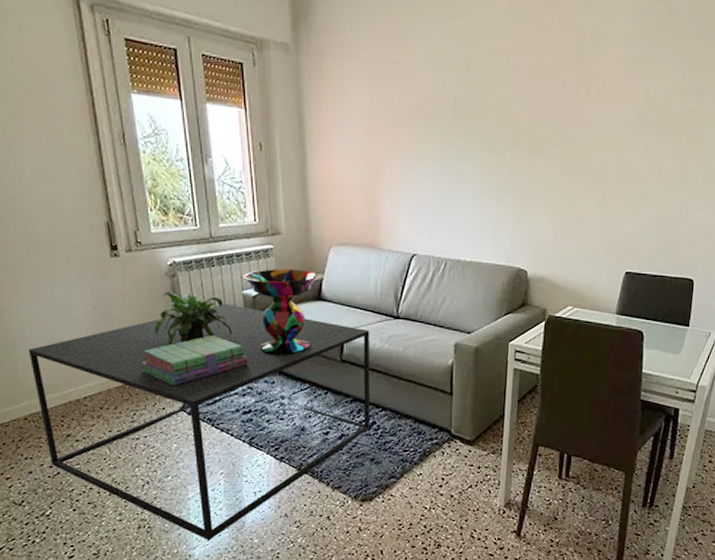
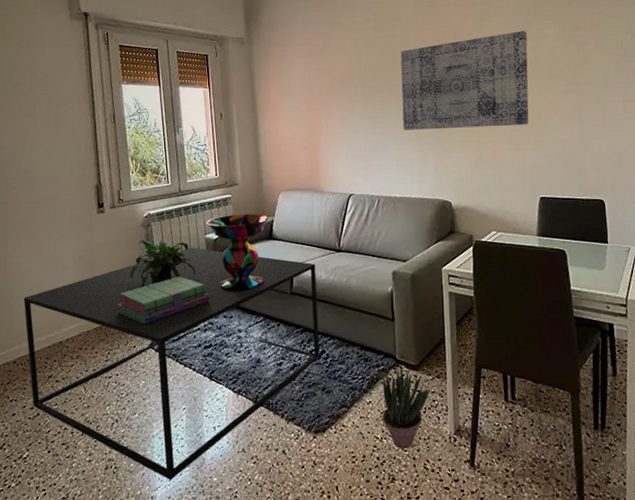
potted plant: none [432,439,484,518] -> present [382,364,430,448]
wall art: none [481,67,641,187] -> present [400,31,529,130]

